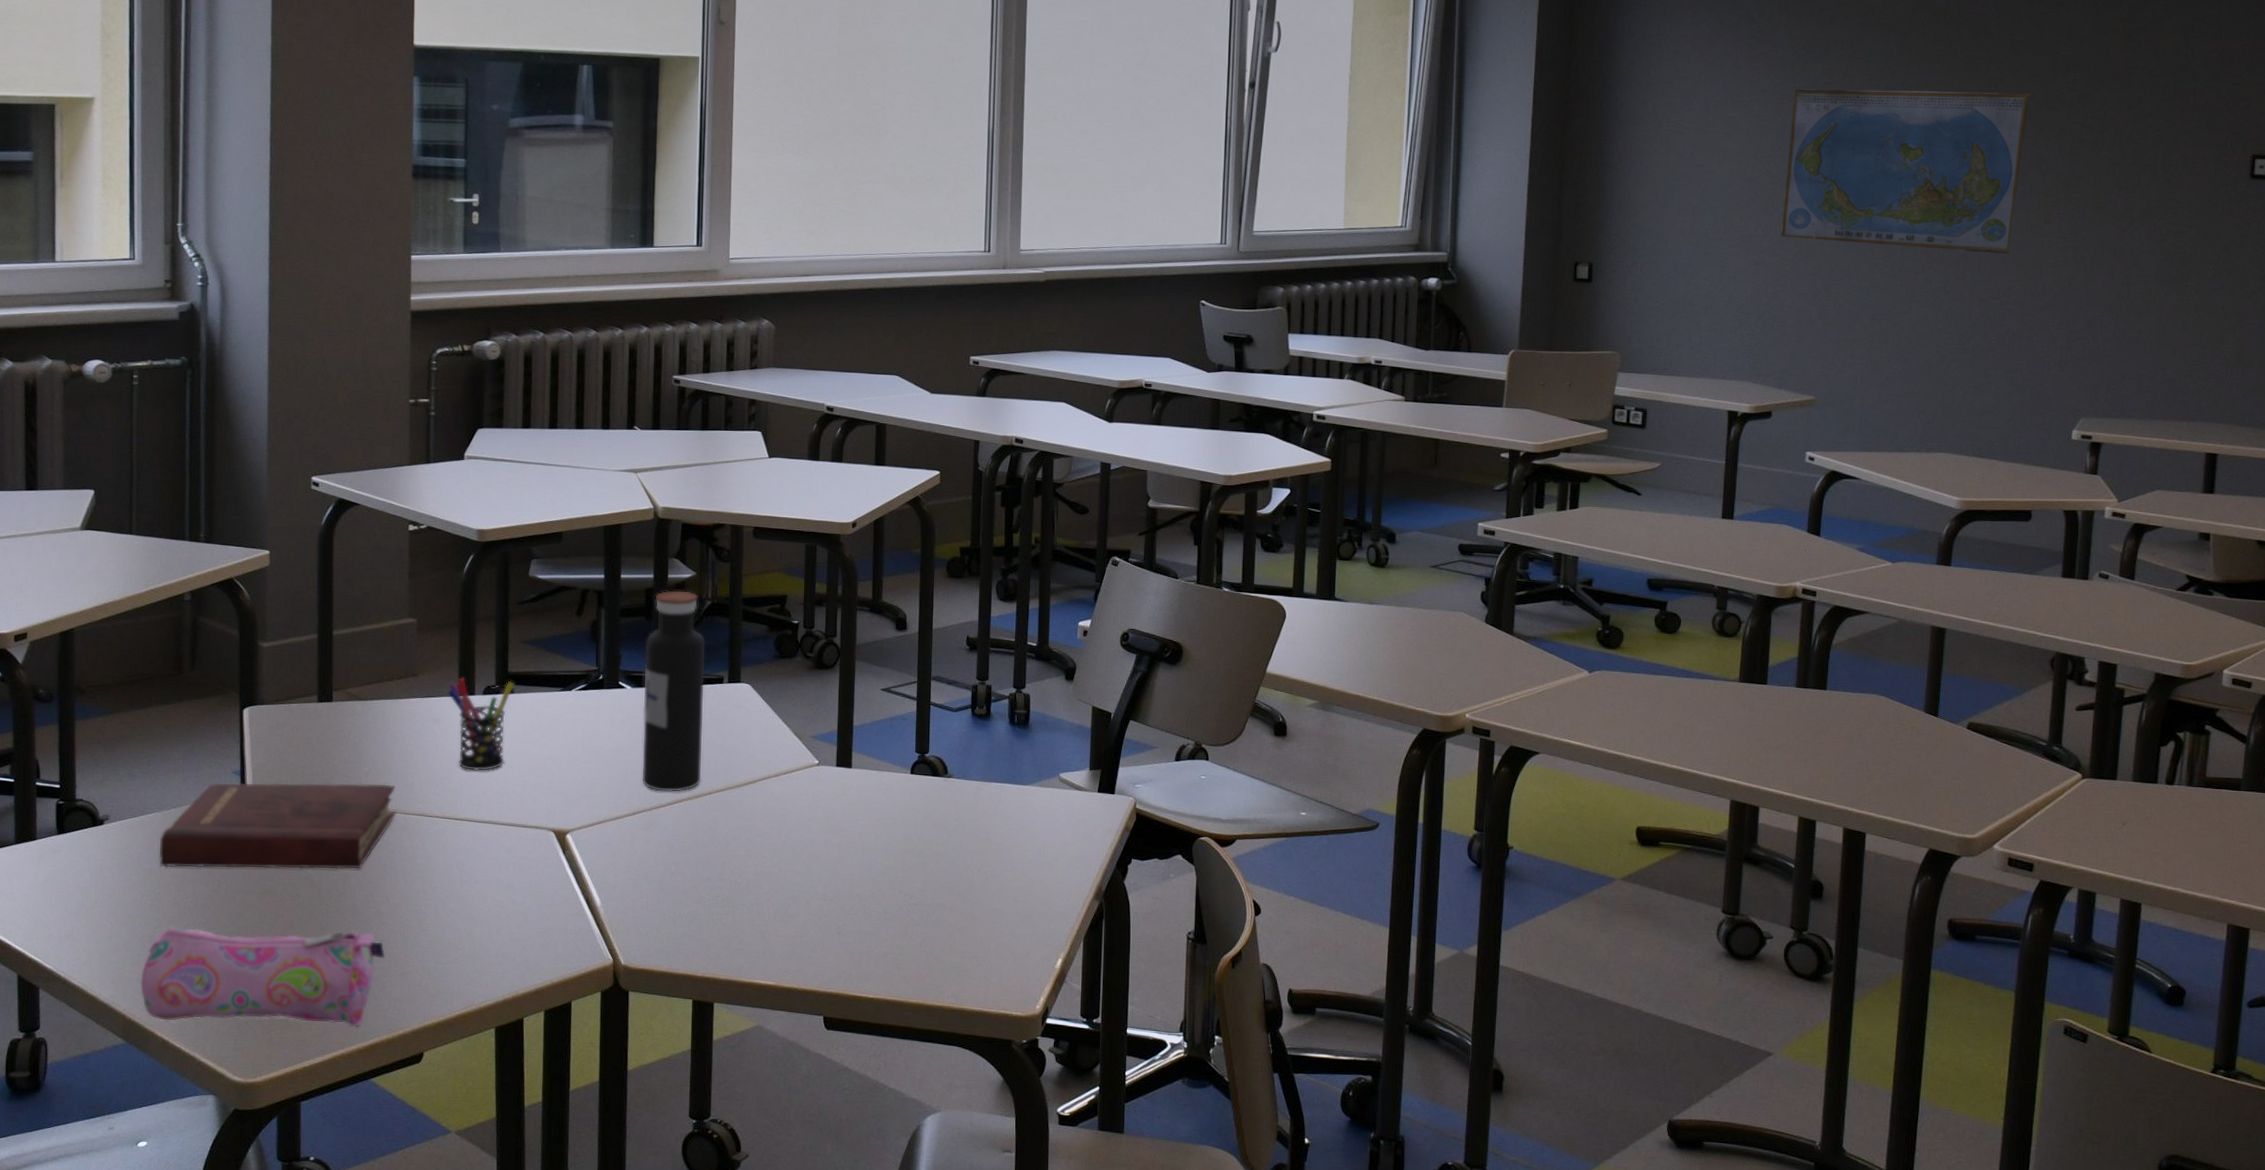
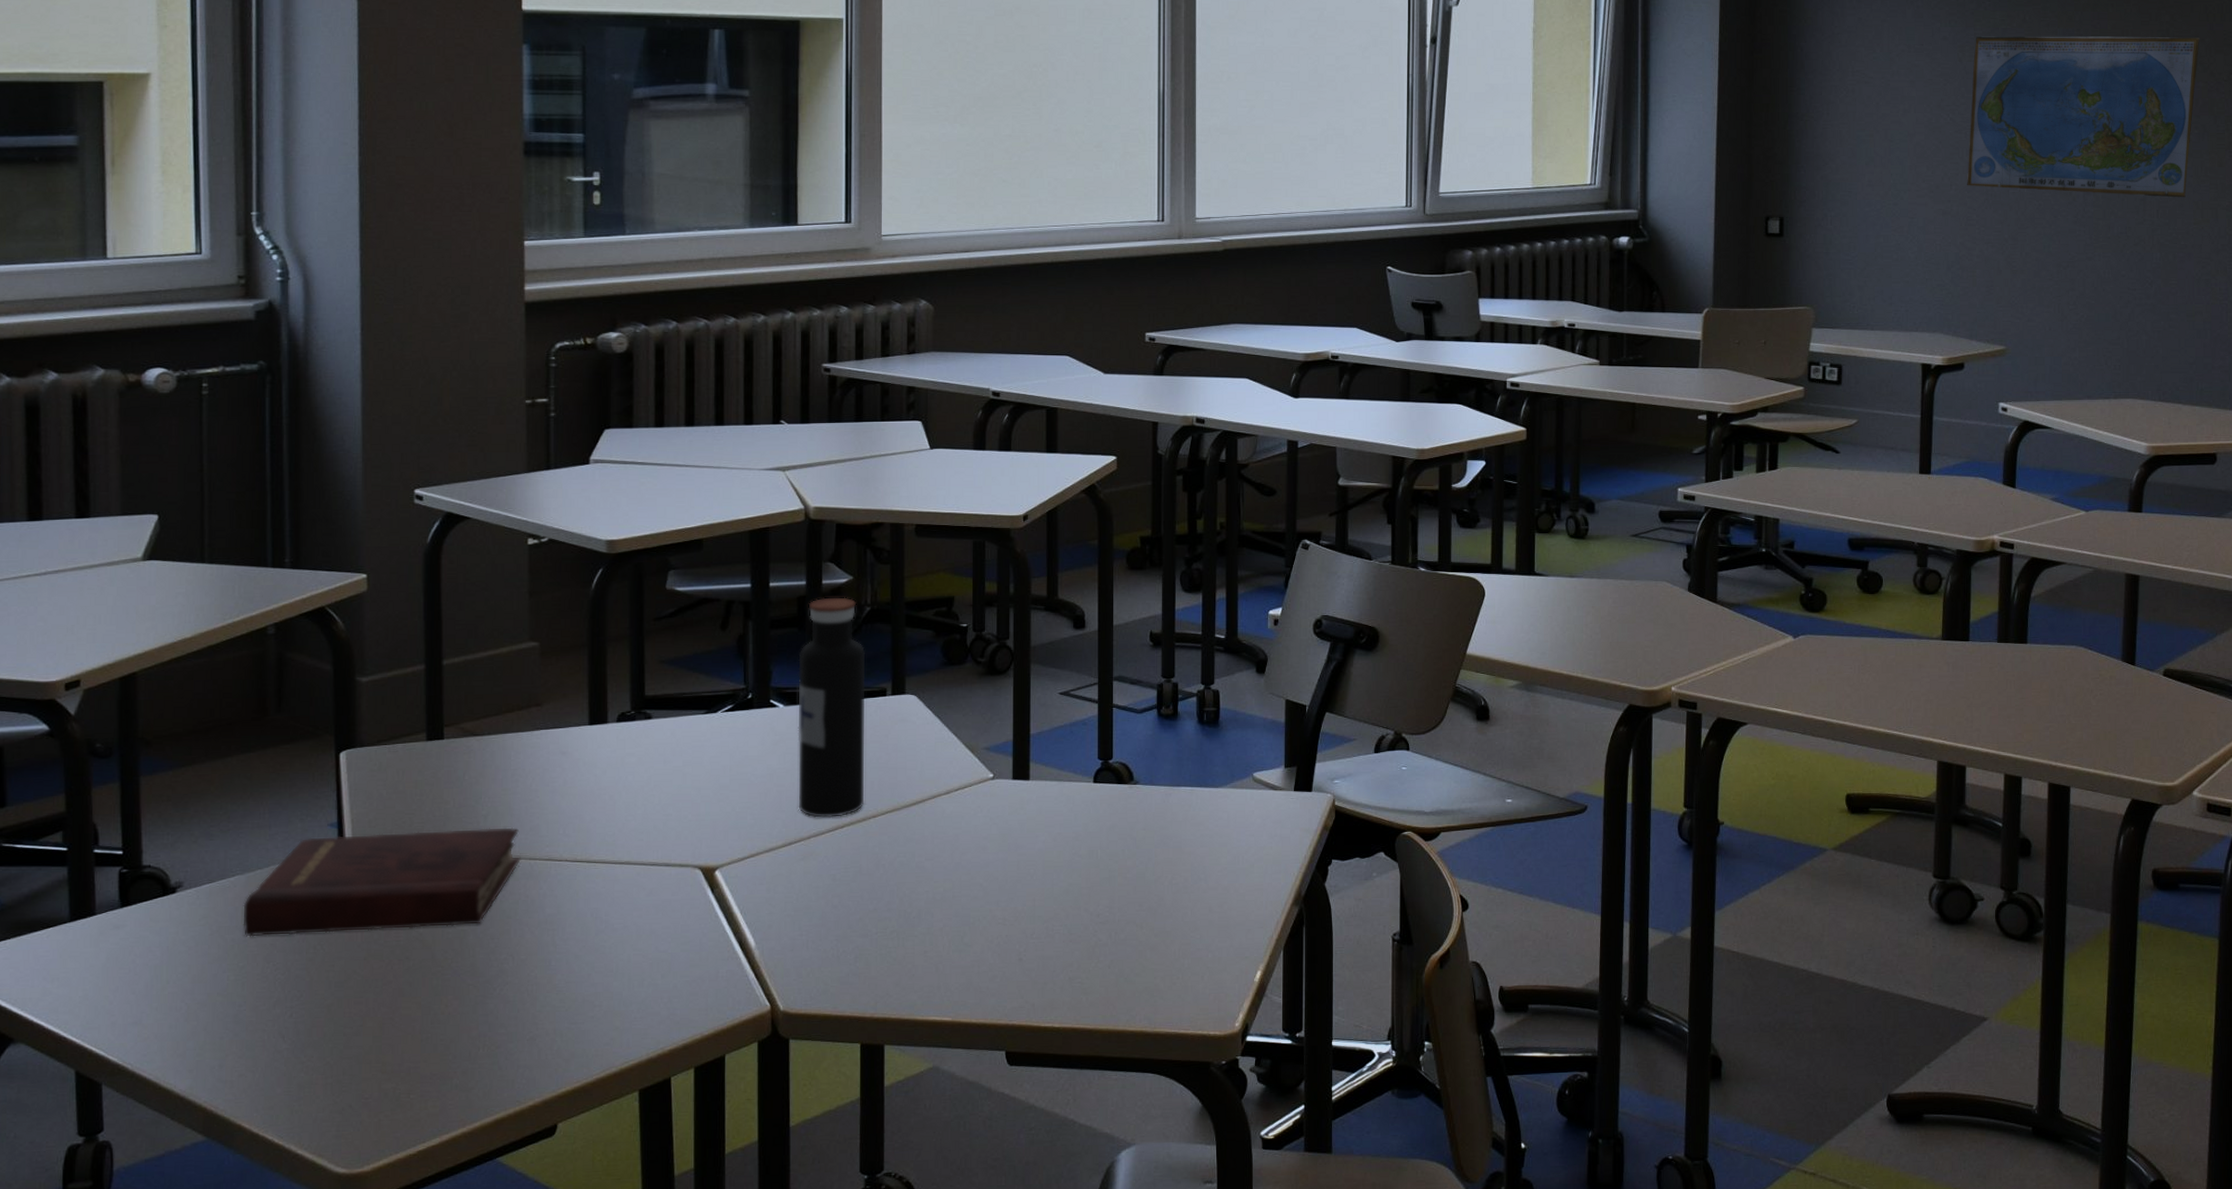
pencil case: present [140,926,385,1027] -> none [223,994,510,1111]
pen holder: present [447,677,514,771] -> none [576,704,652,807]

